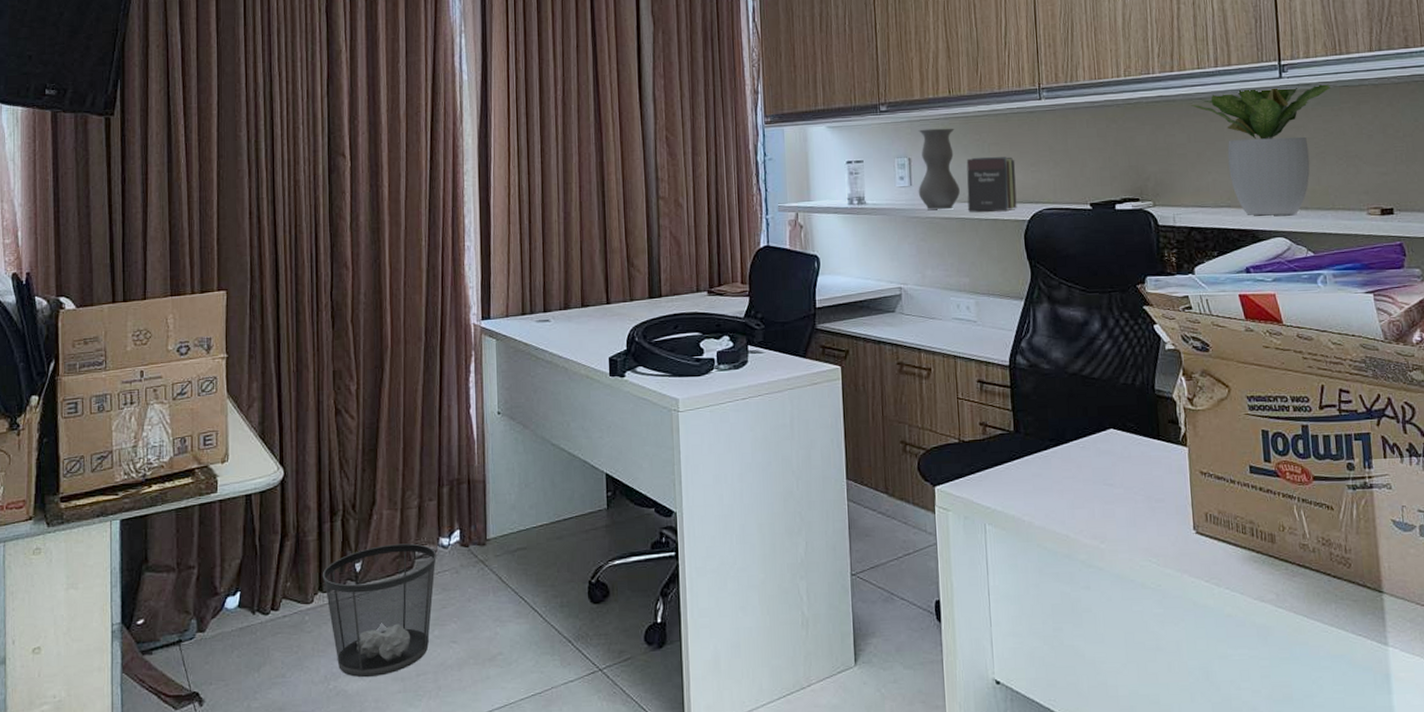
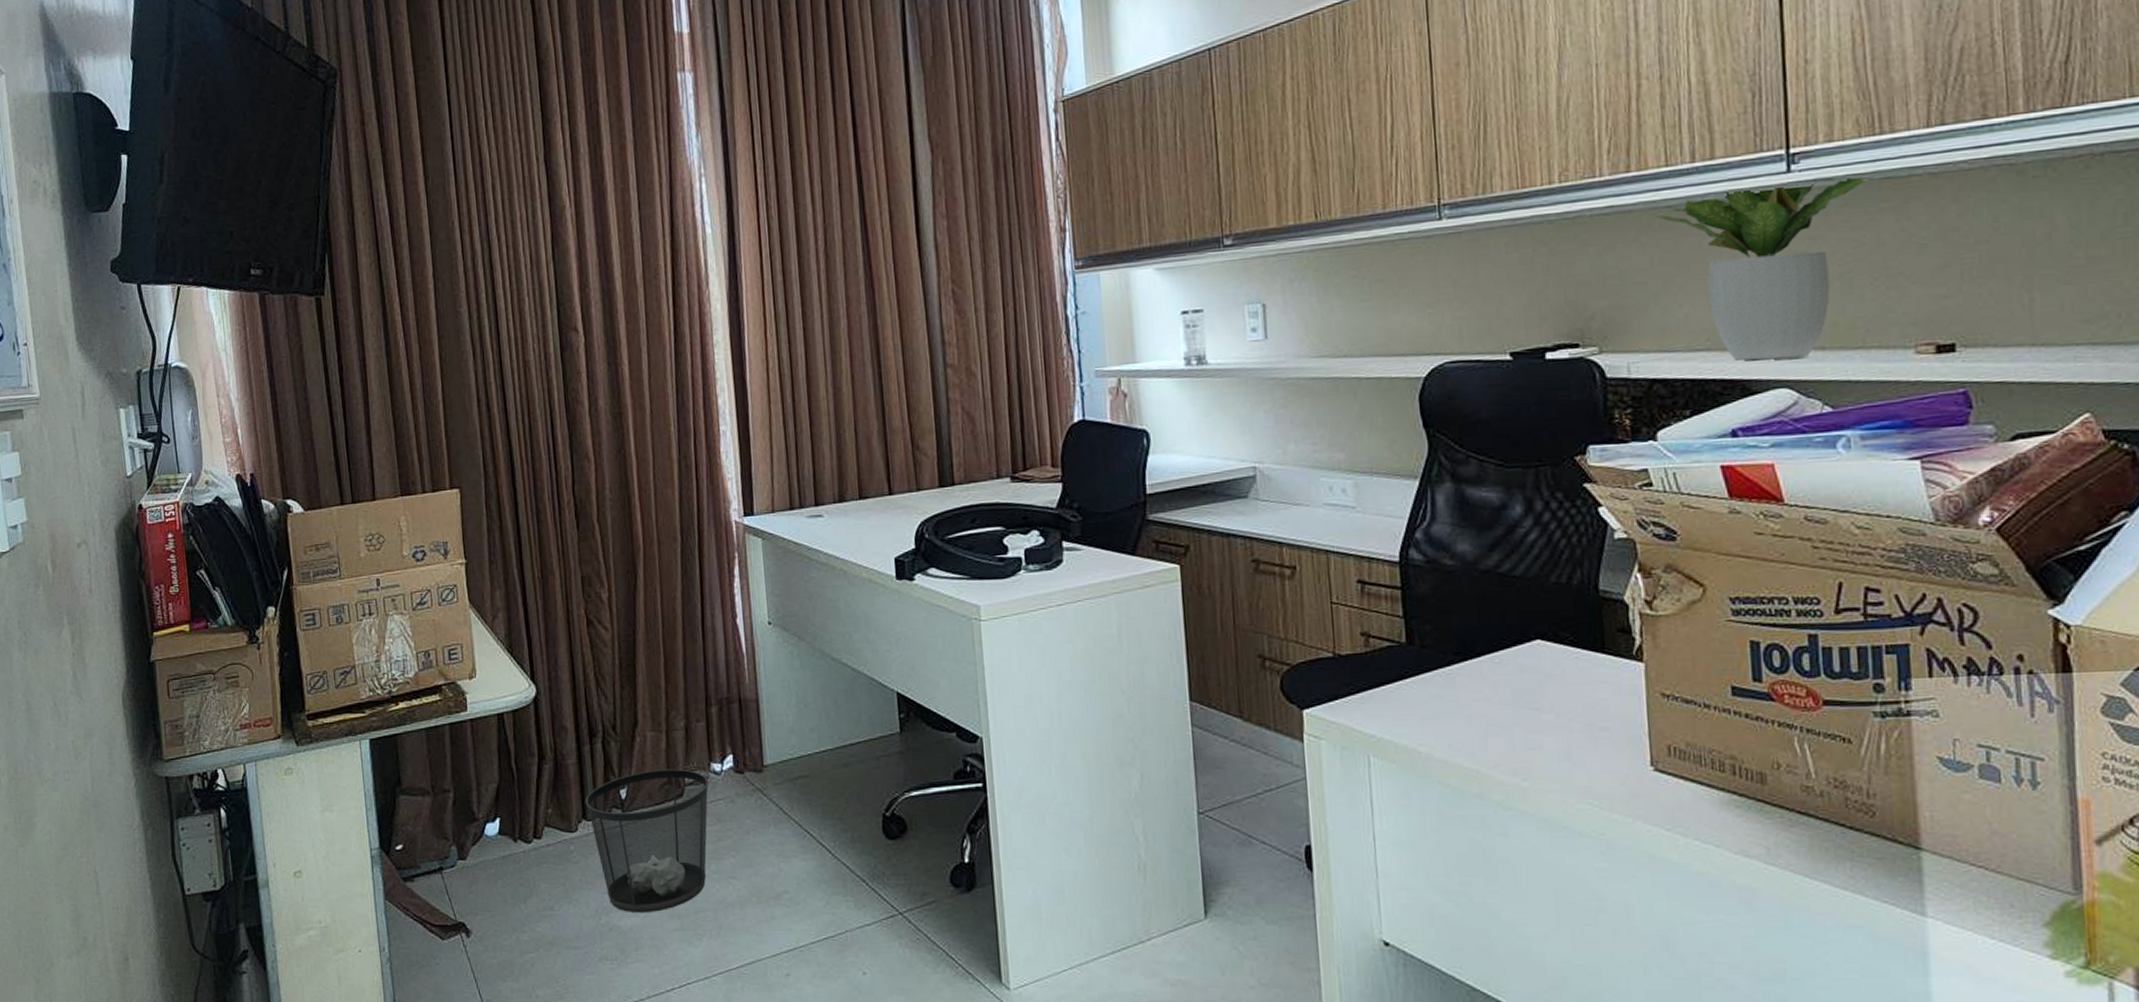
vase: present [918,128,960,210] -> none [1274,262,1332,369]
books: present [966,156,1017,213] -> none [1340,296,1409,370]

